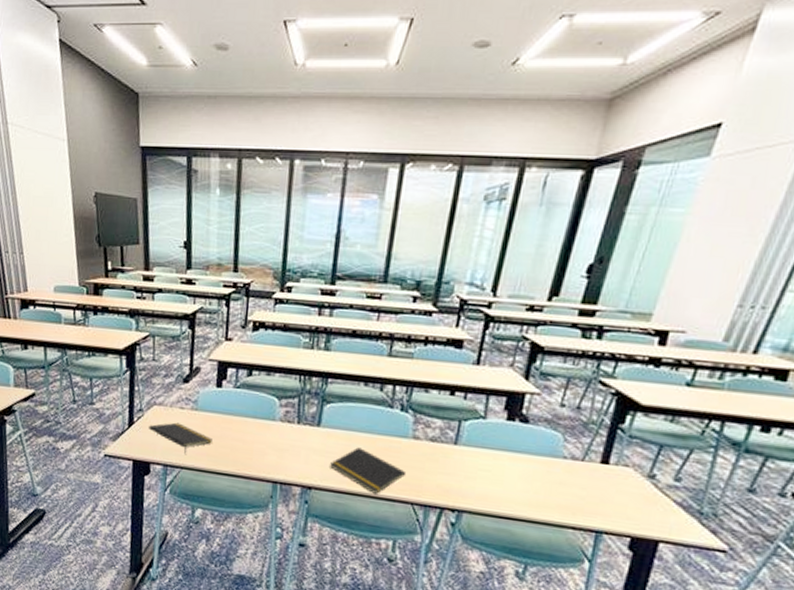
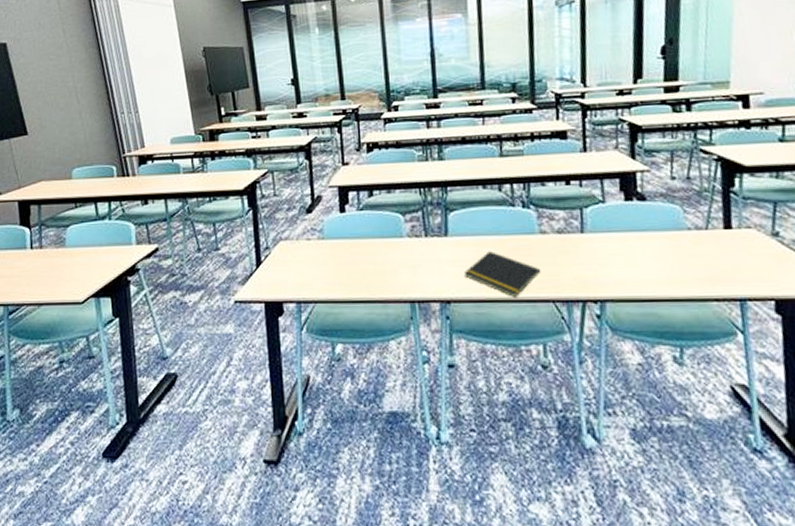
notepad: present [149,422,213,454] -> none [277,255,343,287]

